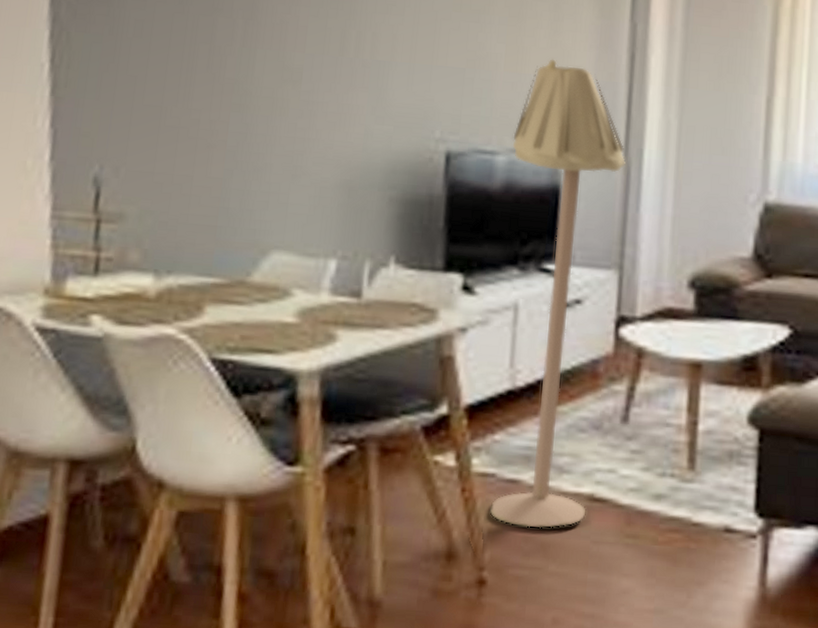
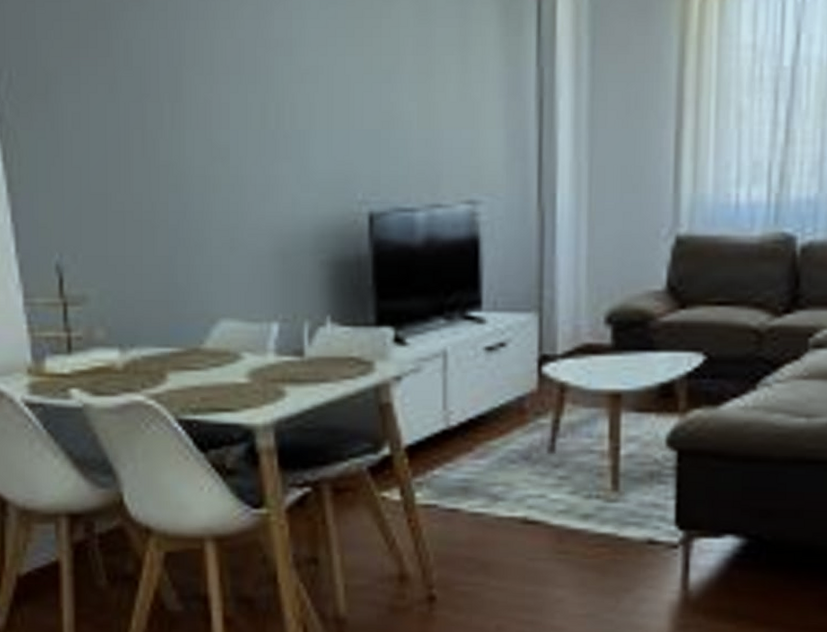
floor lamp: present [489,59,627,529] -> none [430,112,540,550]

